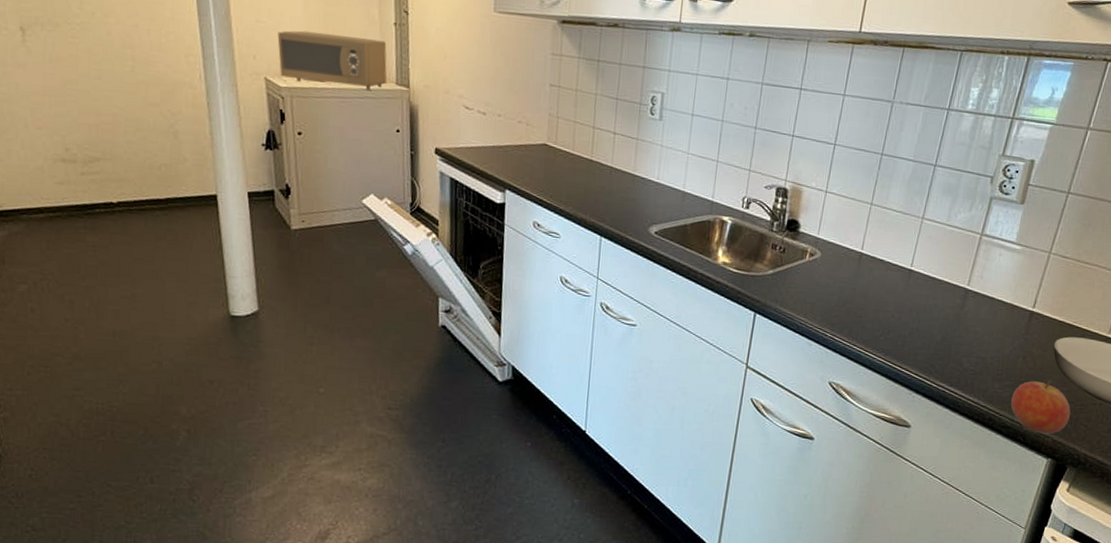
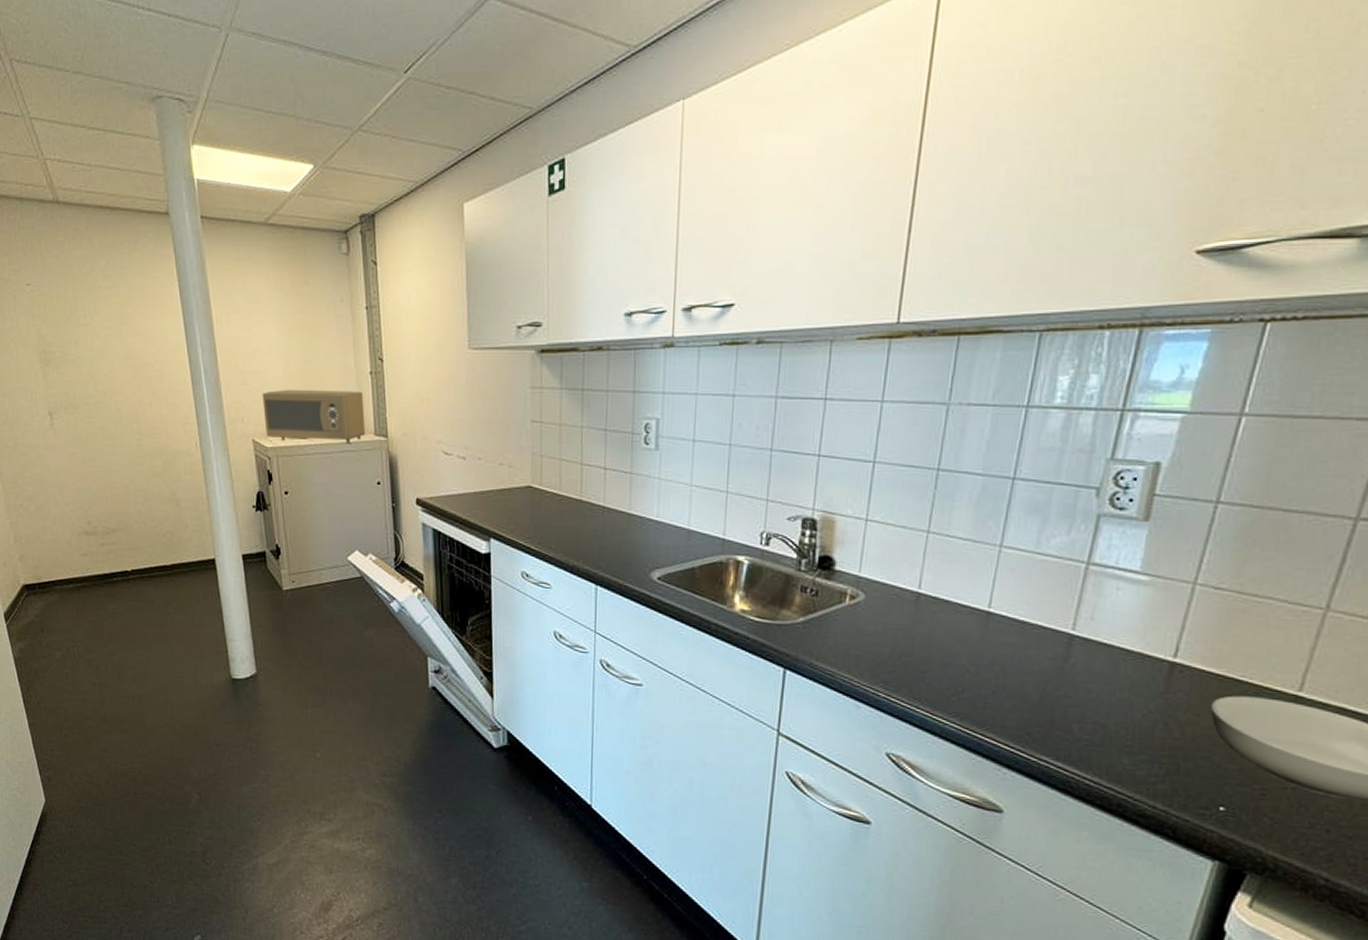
fruit: present [1011,380,1071,434] -> none [1150,754,1245,828]

